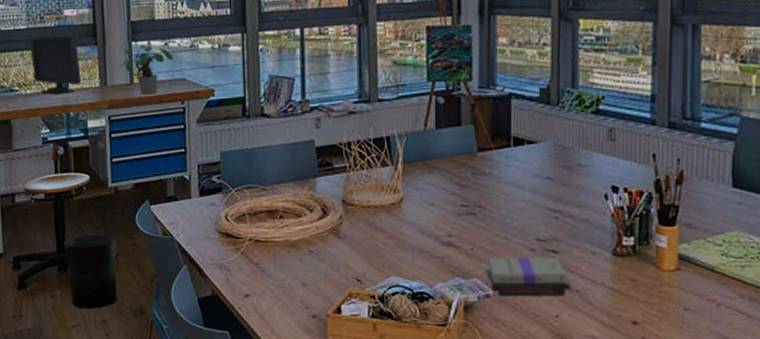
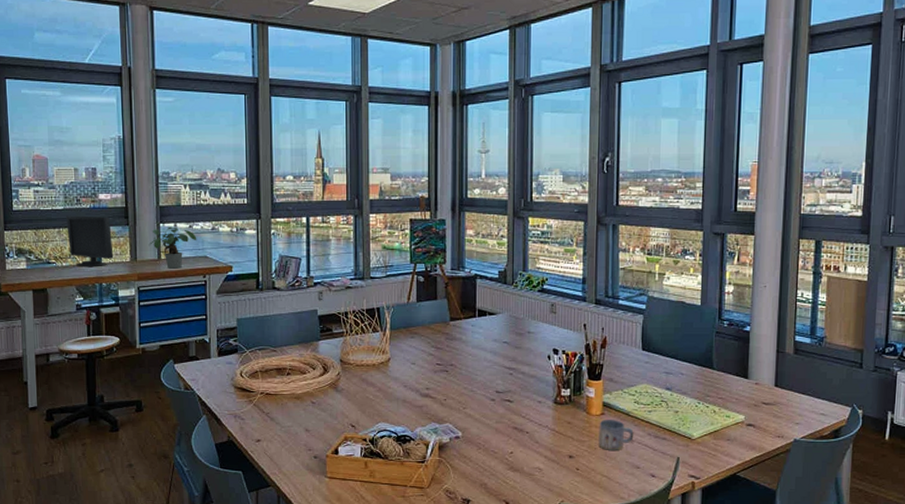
waste bin: present [64,234,118,308] -> none [94,389,144,454]
books: present [484,257,572,297] -> none [455,405,523,438]
mug: none [672,277,721,316] -> present [598,420,634,450]

